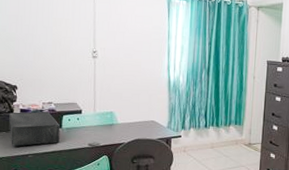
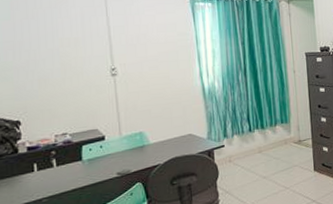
speaker: present [9,112,60,147] -> none [13,145,81,193]

